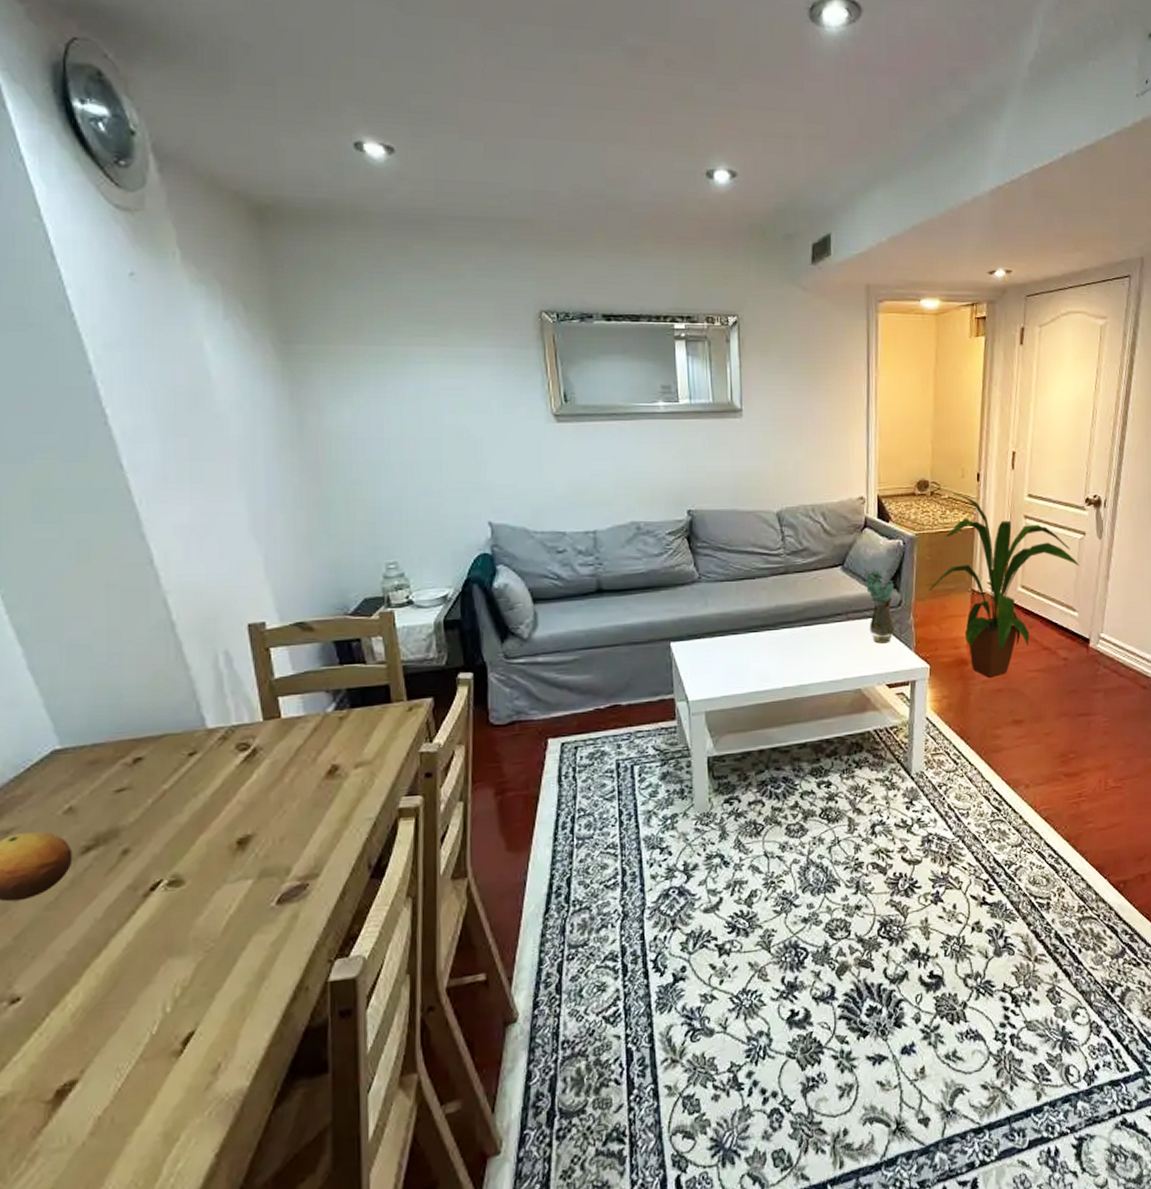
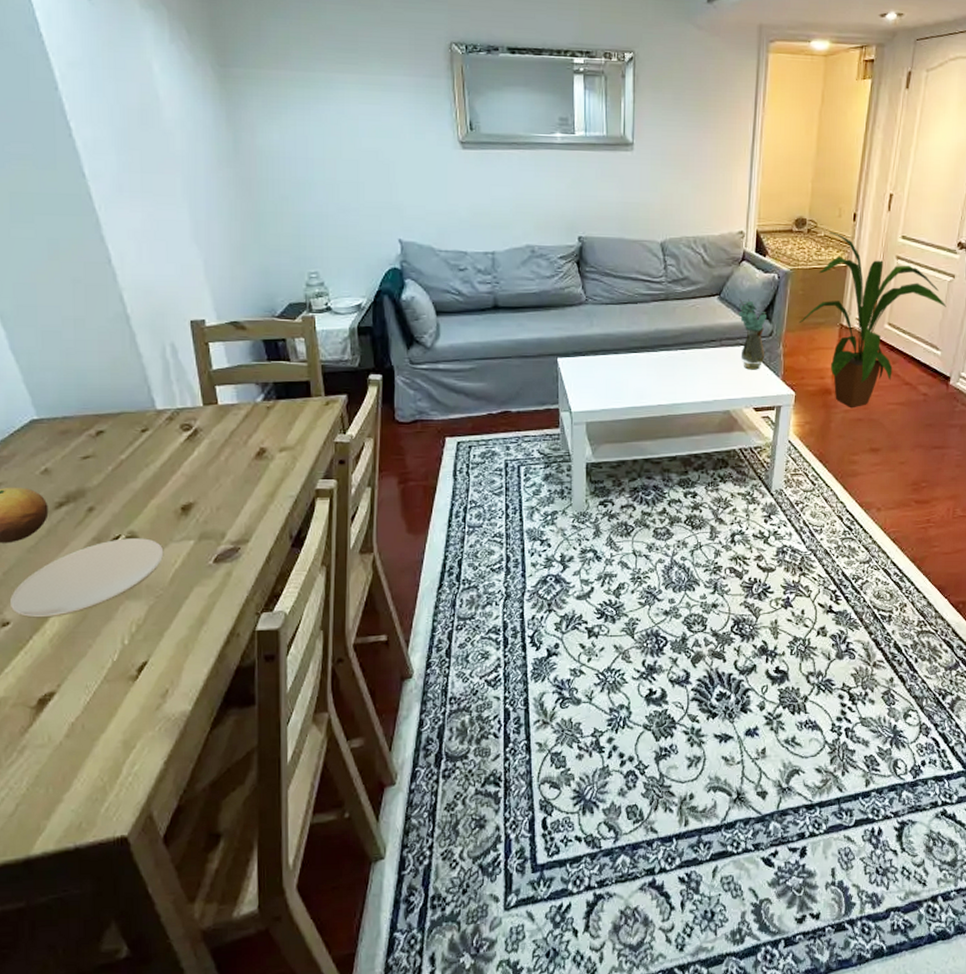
plate: none [22,881,216,990] -> present [10,538,164,618]

